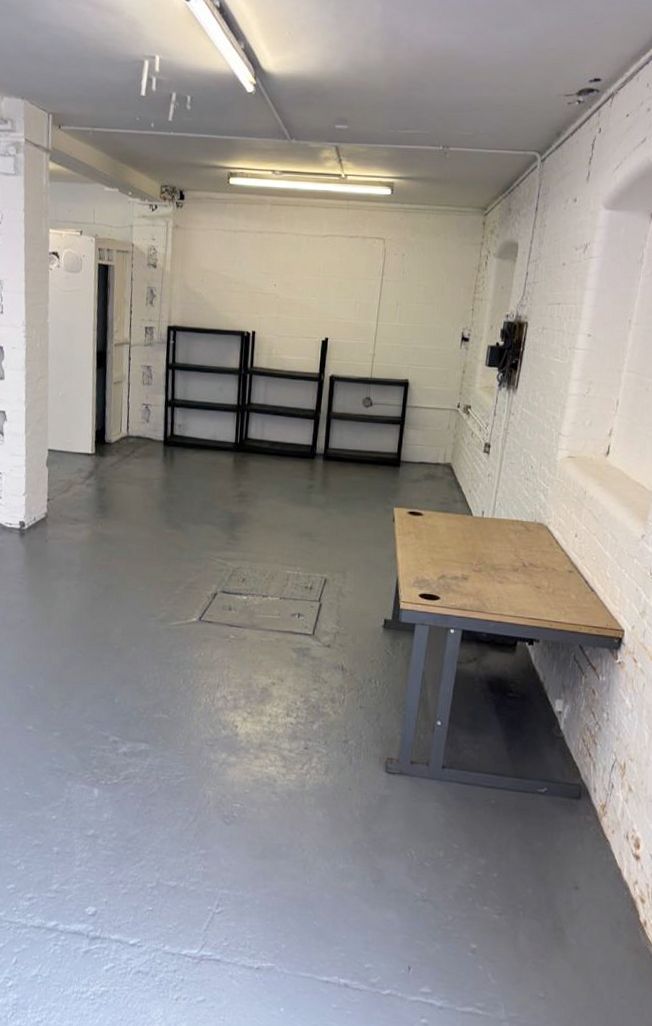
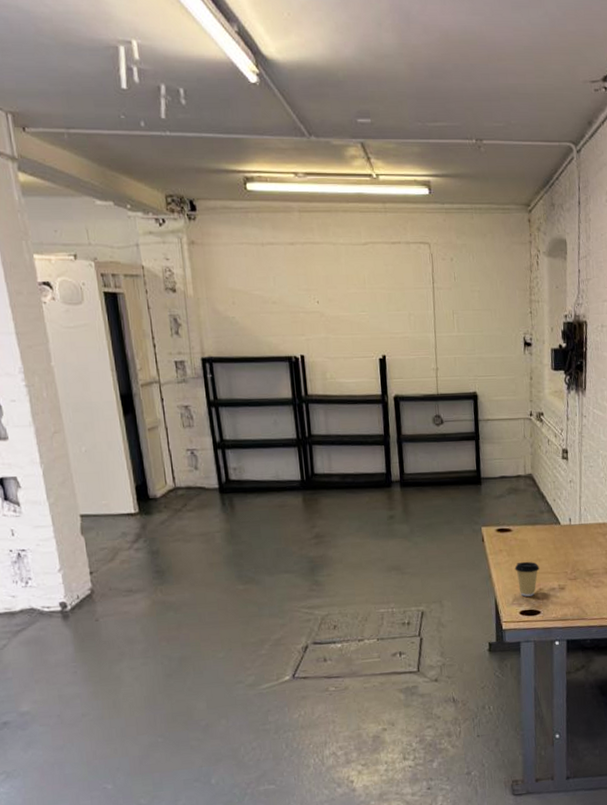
coffee cup: none [420,546,445,581] -> present [514,561,539,597]

